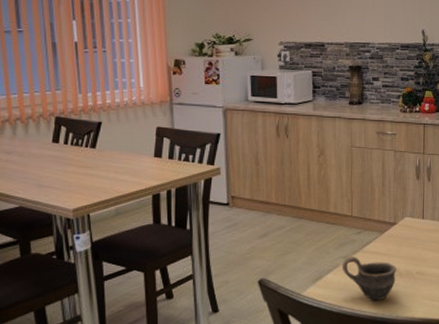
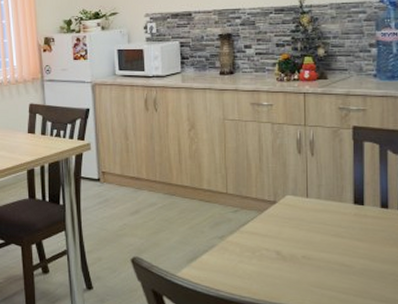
cup: present [342,256,396,300] -> none [218,237,279,286]

